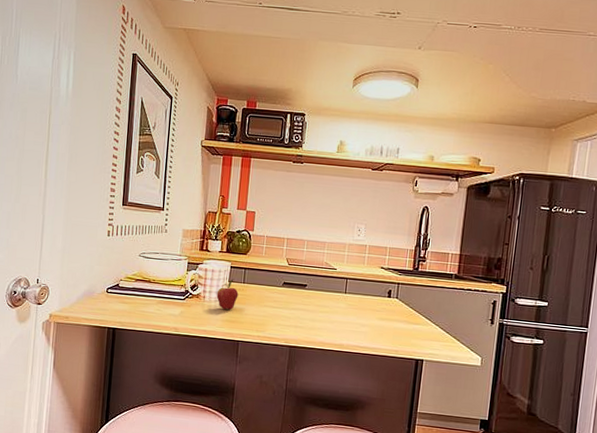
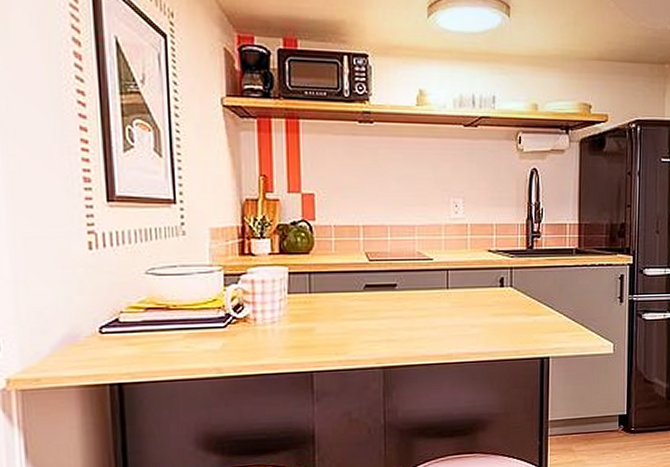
fruit: present [216,278,239,310] -> none [273,288,304,332]

